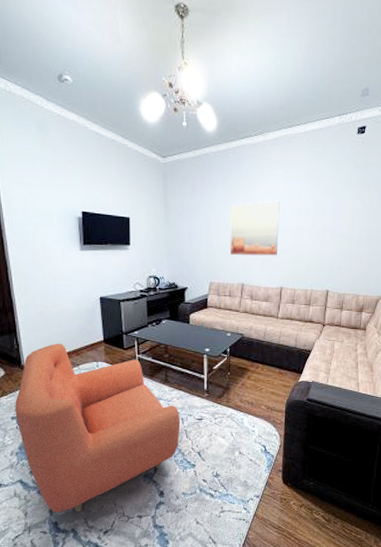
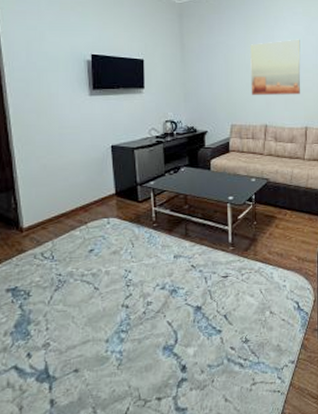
armchair: present [15,343,181,513] -> none [11,199,204,403]

